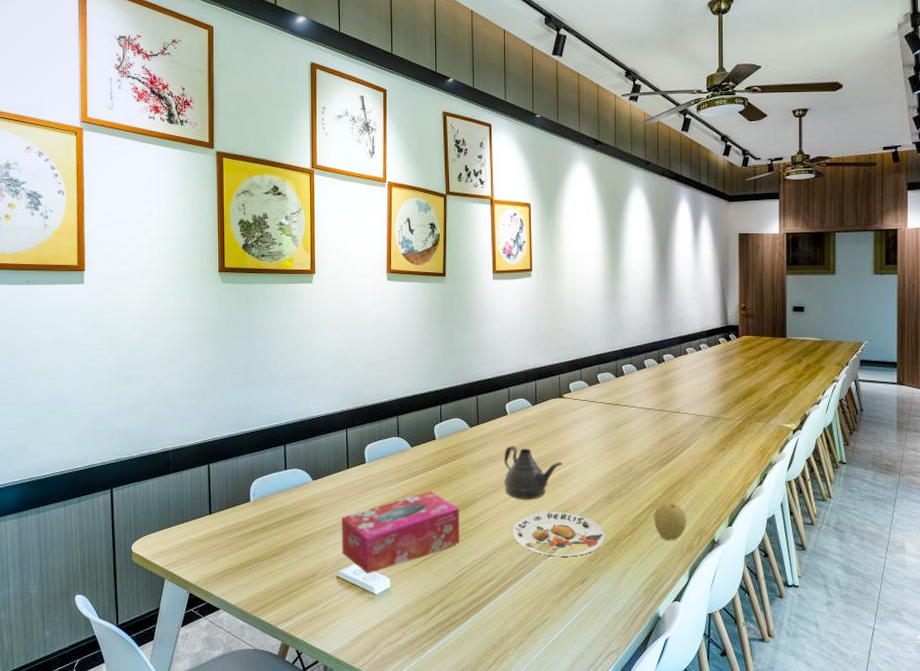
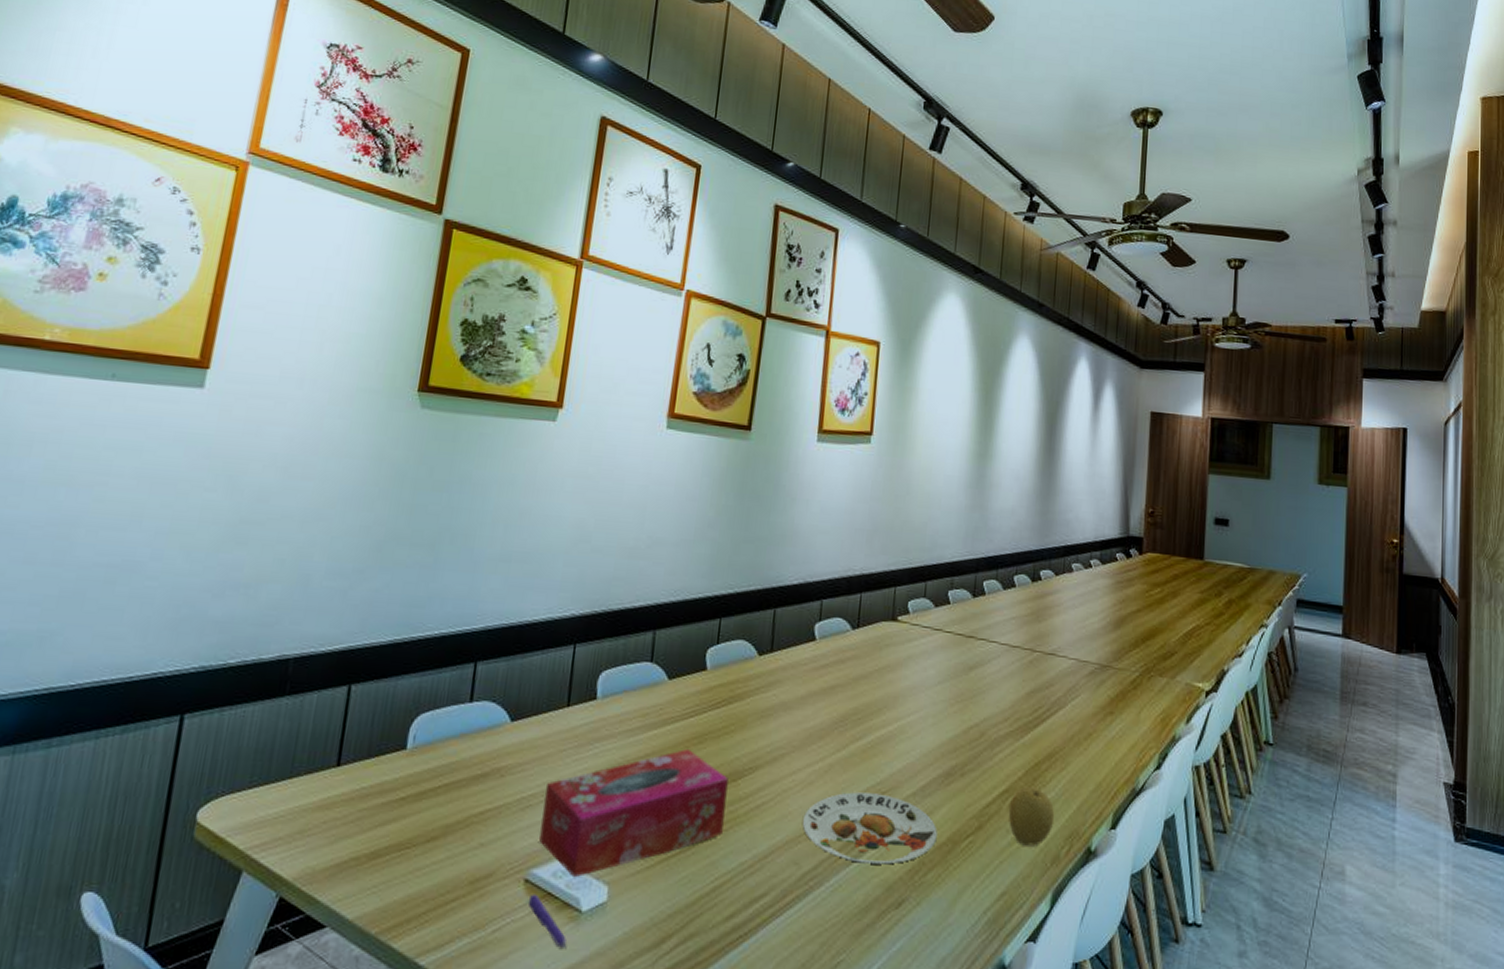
pen: none [340,585,369,617] -> present [528,893,567,950]
teapot: present [504,446,563,499] -> none [799,687,887,771]

